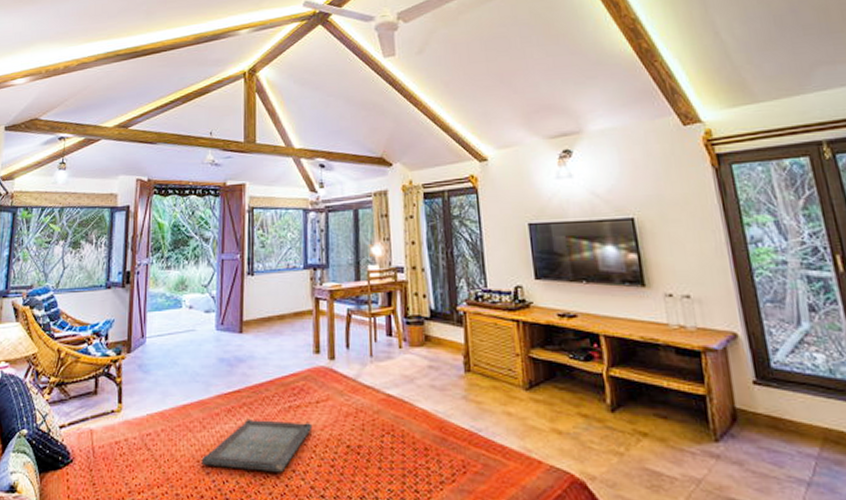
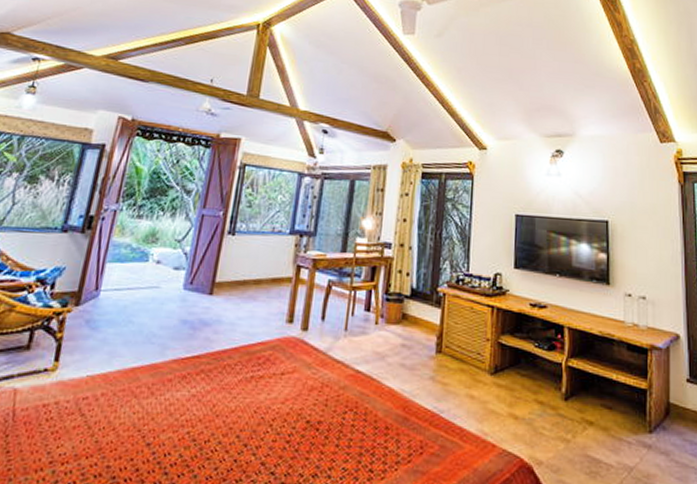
serving tray: present [201,418,313,473] -> none [142,387,274,447]

